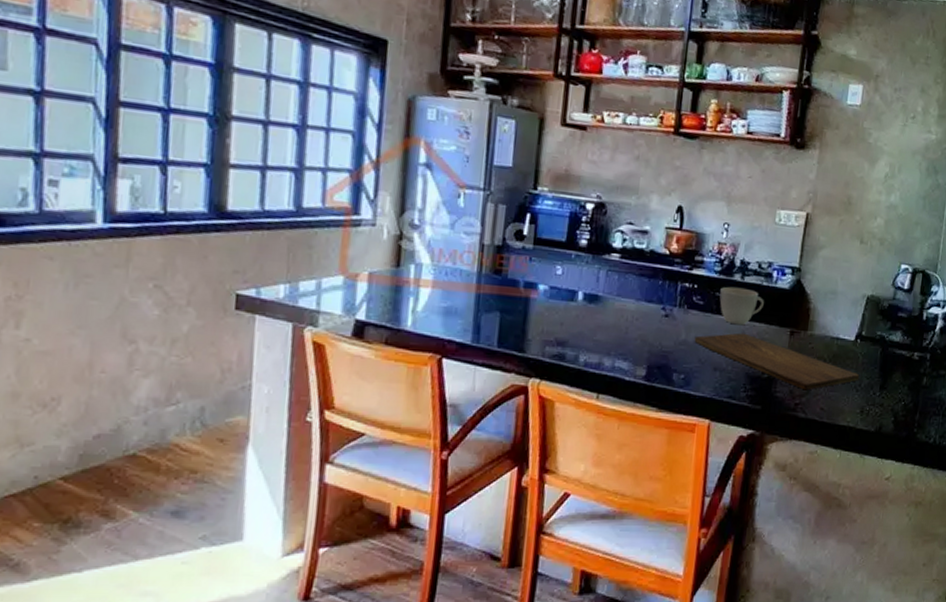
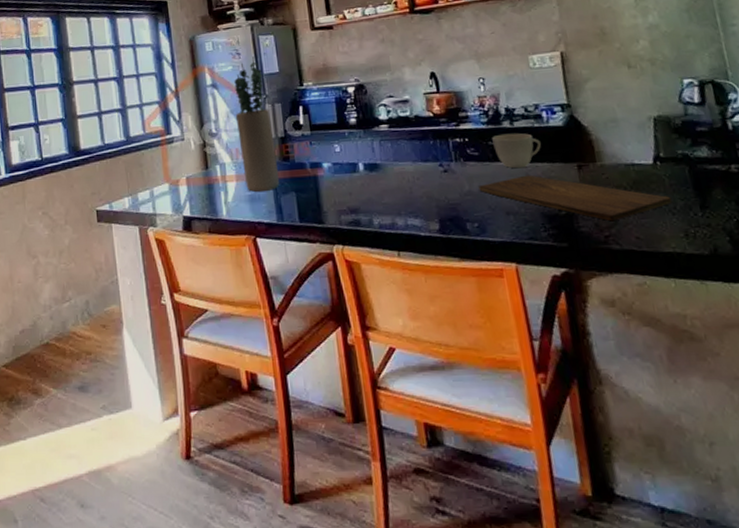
vase: none [443,140,493,306] -> present [234,56,280,192]

